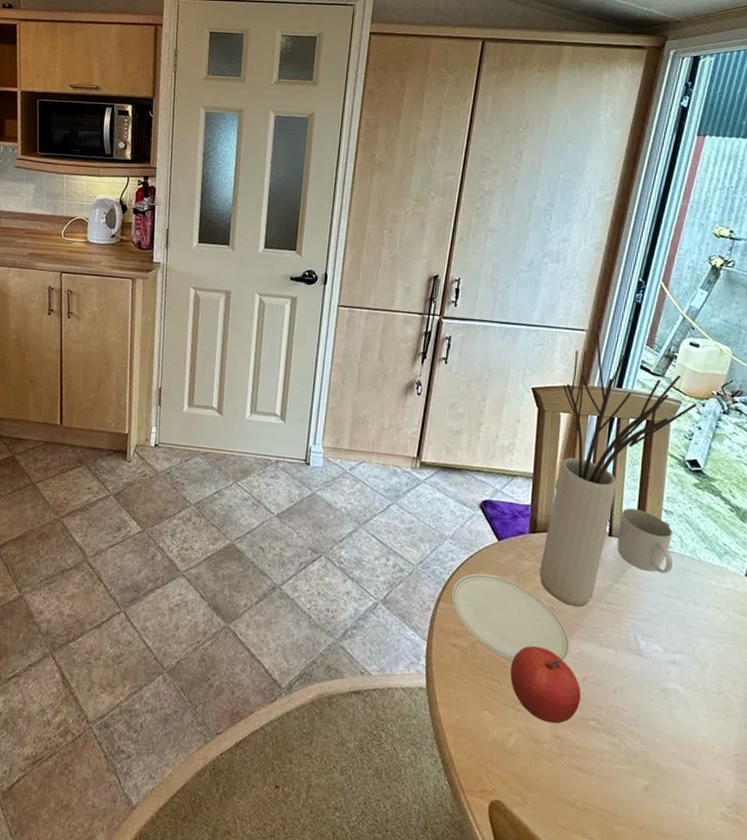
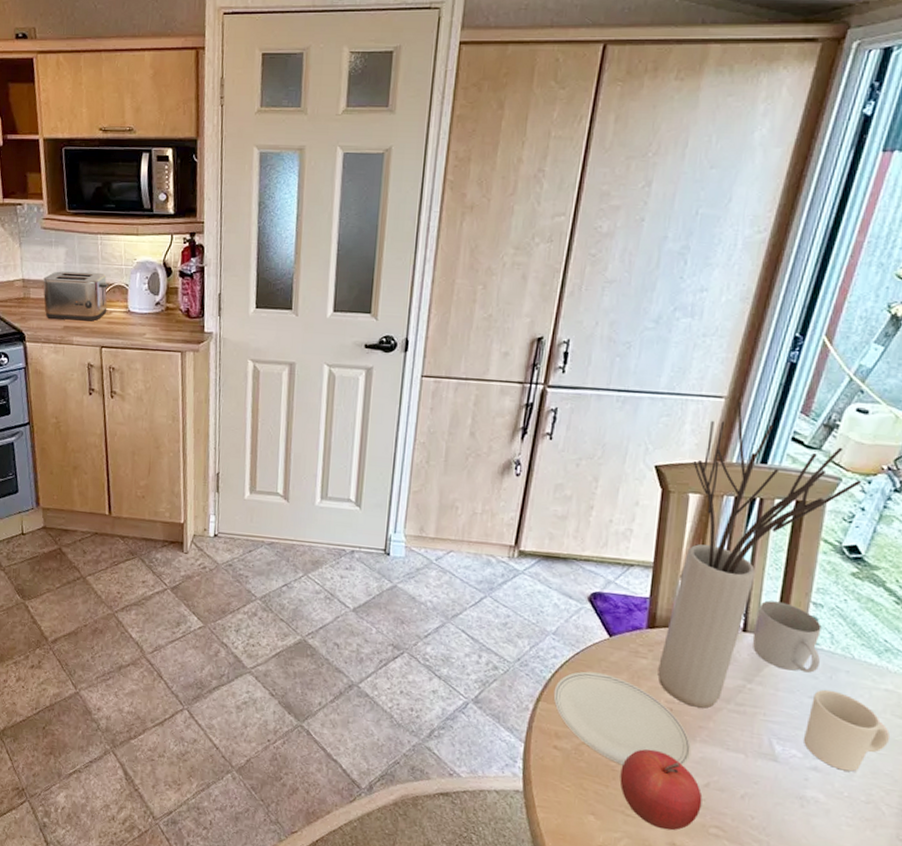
toaster: none [12,204,71,250] -> present [42,271,109,321]
mug: none [664,588,734,665] -> present [804,689,891,772]

